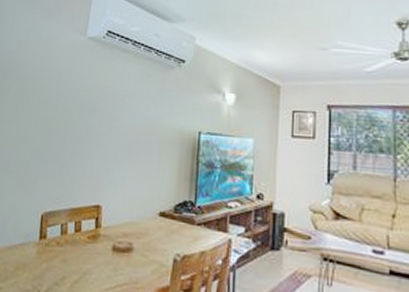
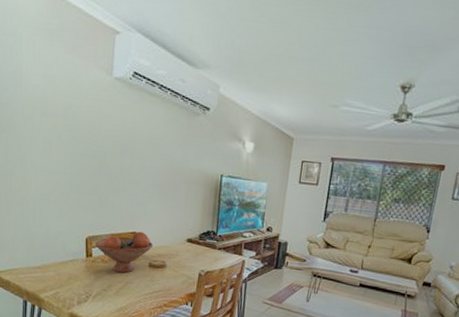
fruit bowl: none [51,204,119,260] -> present [95,231,154,273]

